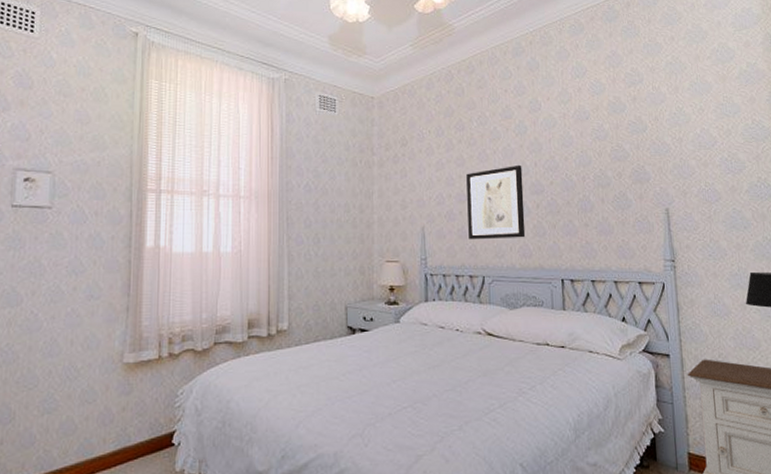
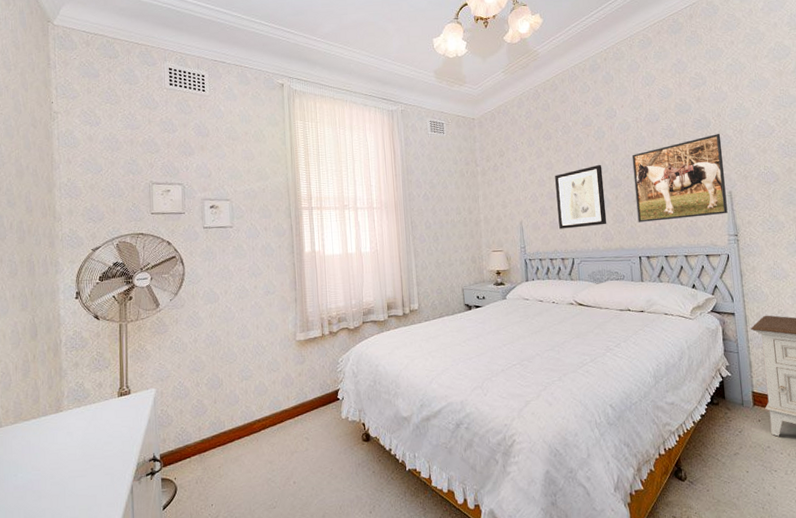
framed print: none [557,139,664,238] -> present [631,133,728,222]

